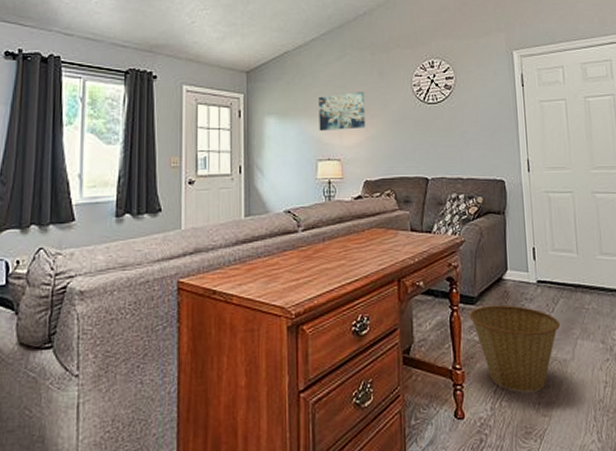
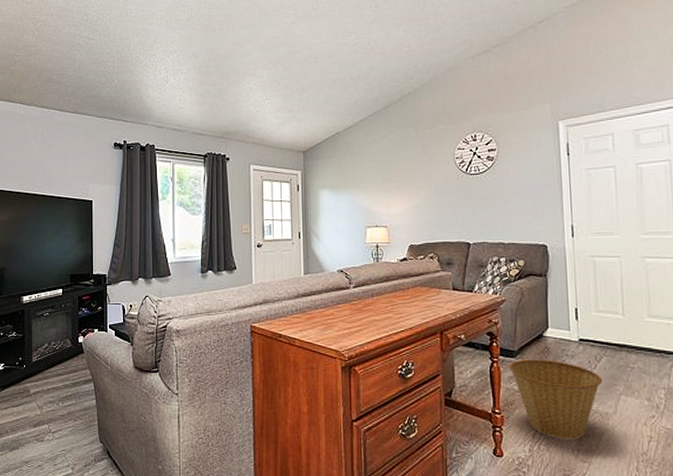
wall art: present [319,92,366,132] -> none [367,165,410,202]

